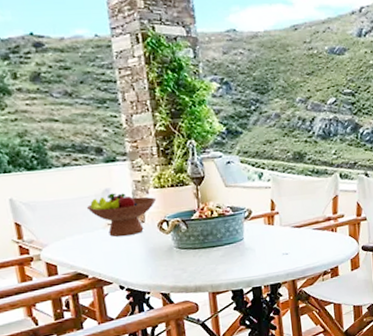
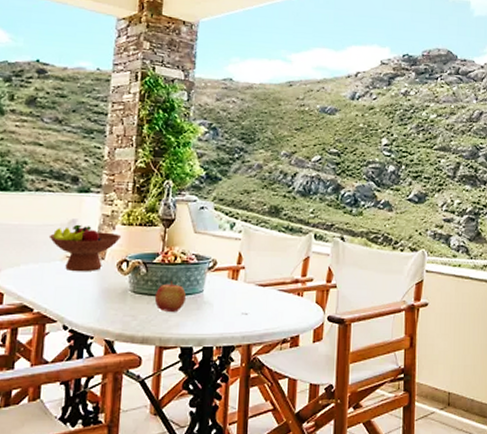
apple: none [199,233,229,262] -> present [154,281,187,313]

